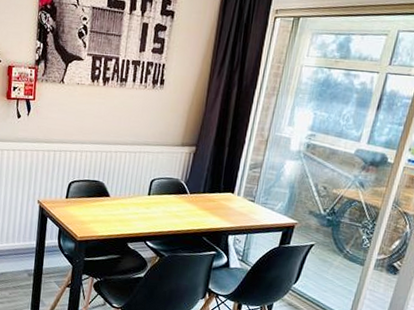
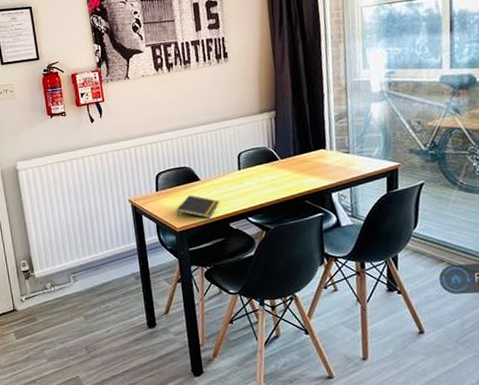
notepad: none [80,208,123,235] -> present [176,195,220,219]

